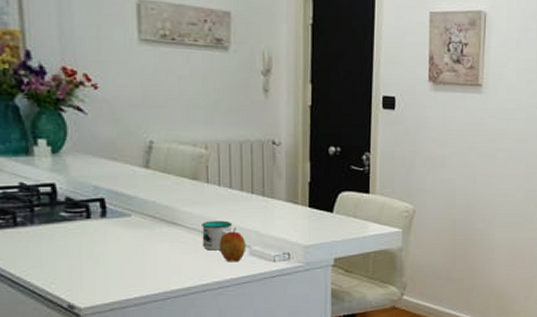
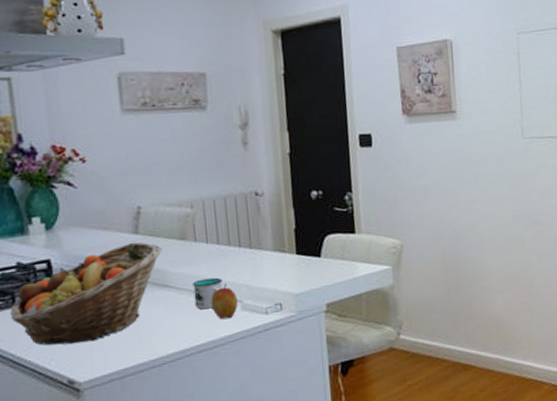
fruit basket: none [10,176,172,270] -> present [9,242,162,346]

